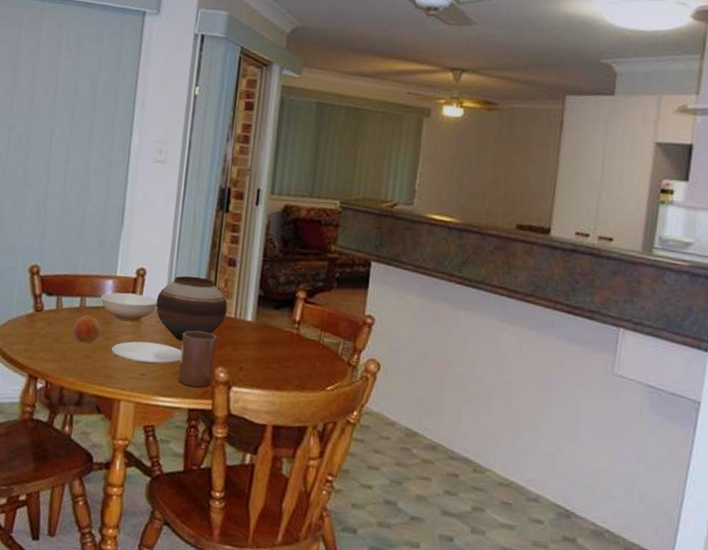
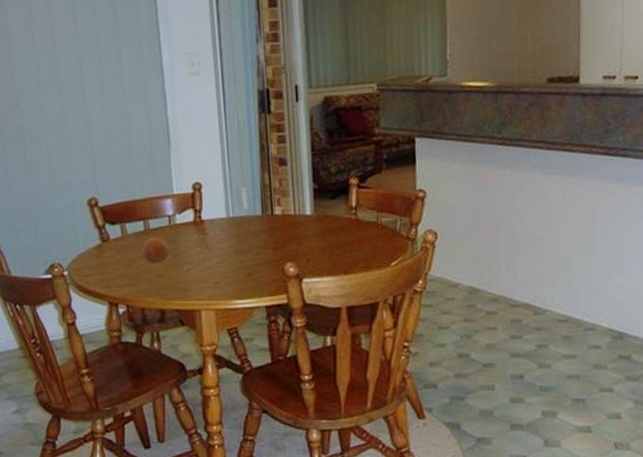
bowl: present [101,292,158,321] -> none [163,208,219,235]
plate: present [112,341,182,365] -> none [183,251,251,273]
vase: present [155,275,228,342] -> none [216,181,286,246]
cup: present [178,330,217,388] -> none [248,232,284,286]

